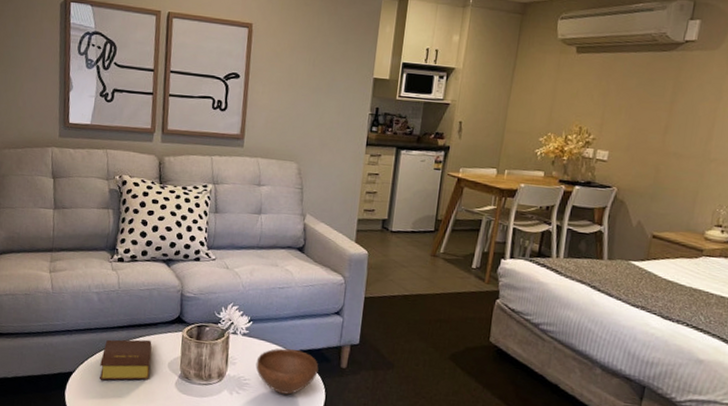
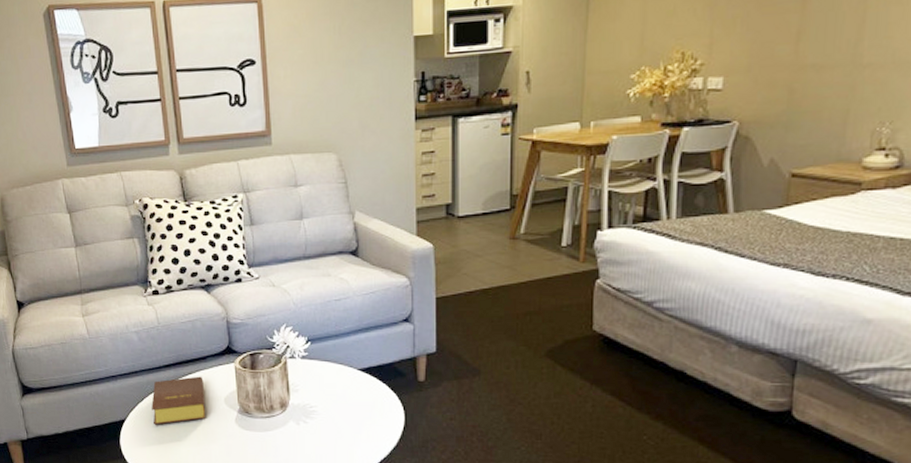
bowl: present [255,348,319,395] -> none [321,367,393,418]

